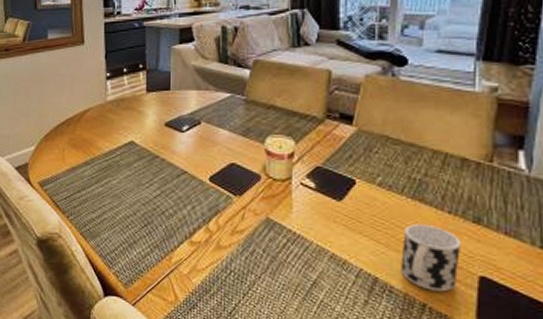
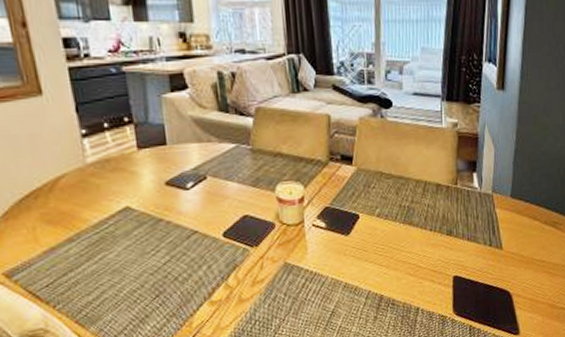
cup: present [400,224,460,292] -> none [399,243,440,296]

